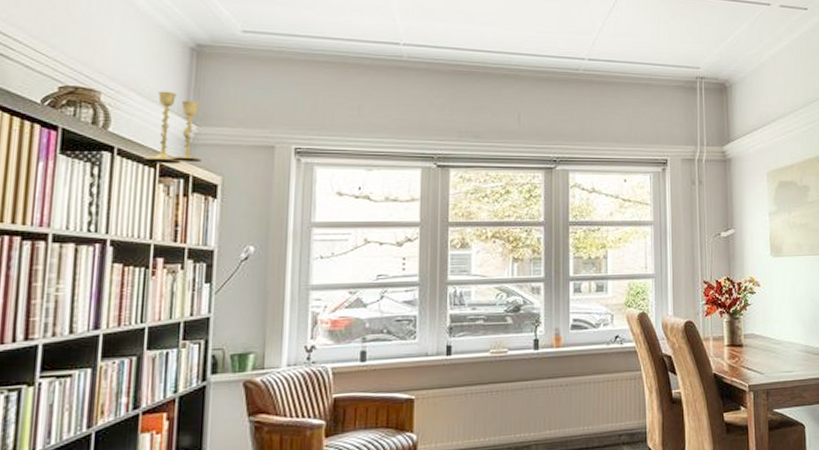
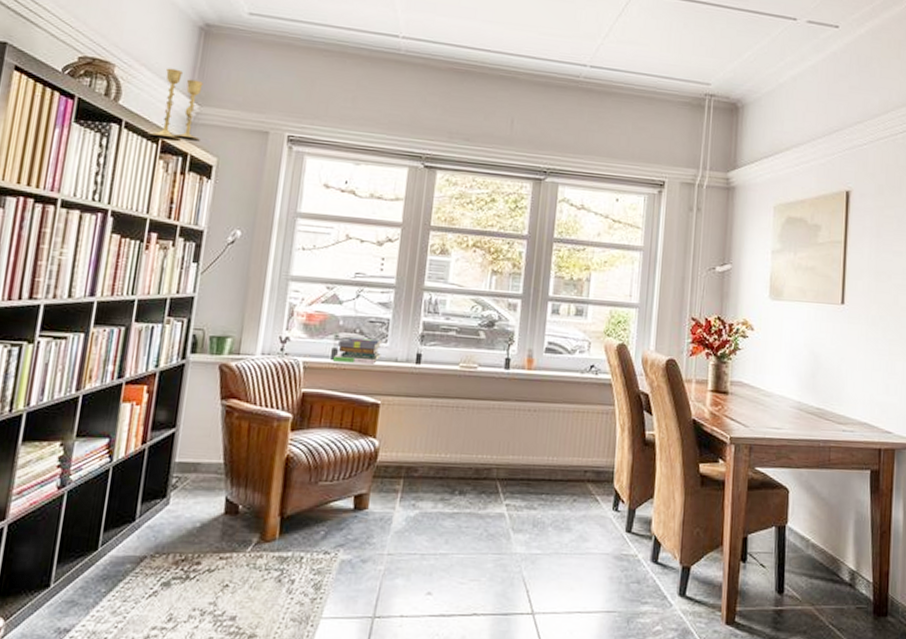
books: none [361,337,411,364] -> present [332,337,381,365]

